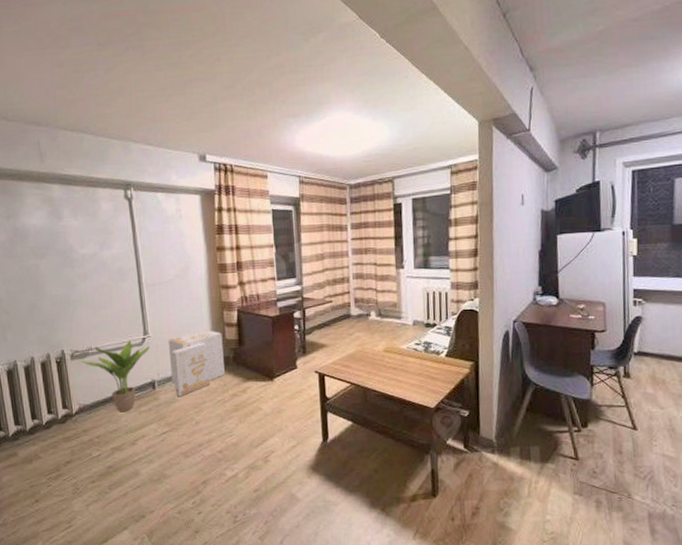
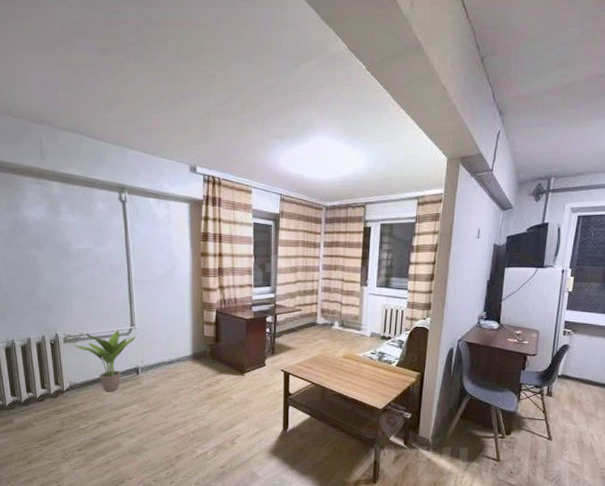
product box: present [168,329,225,397] -> none [152,325,201,383]

